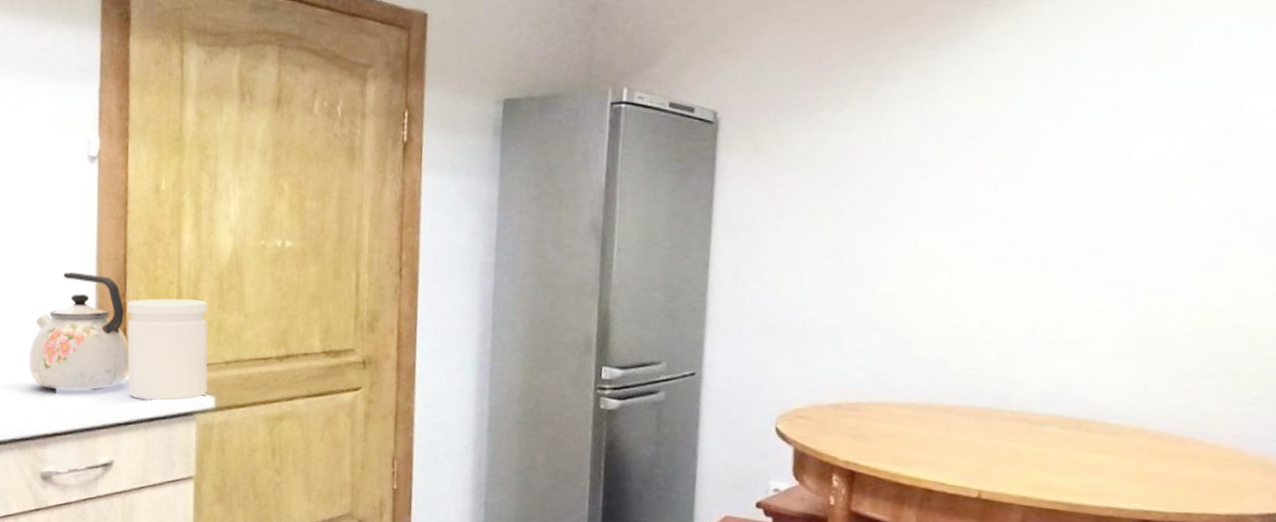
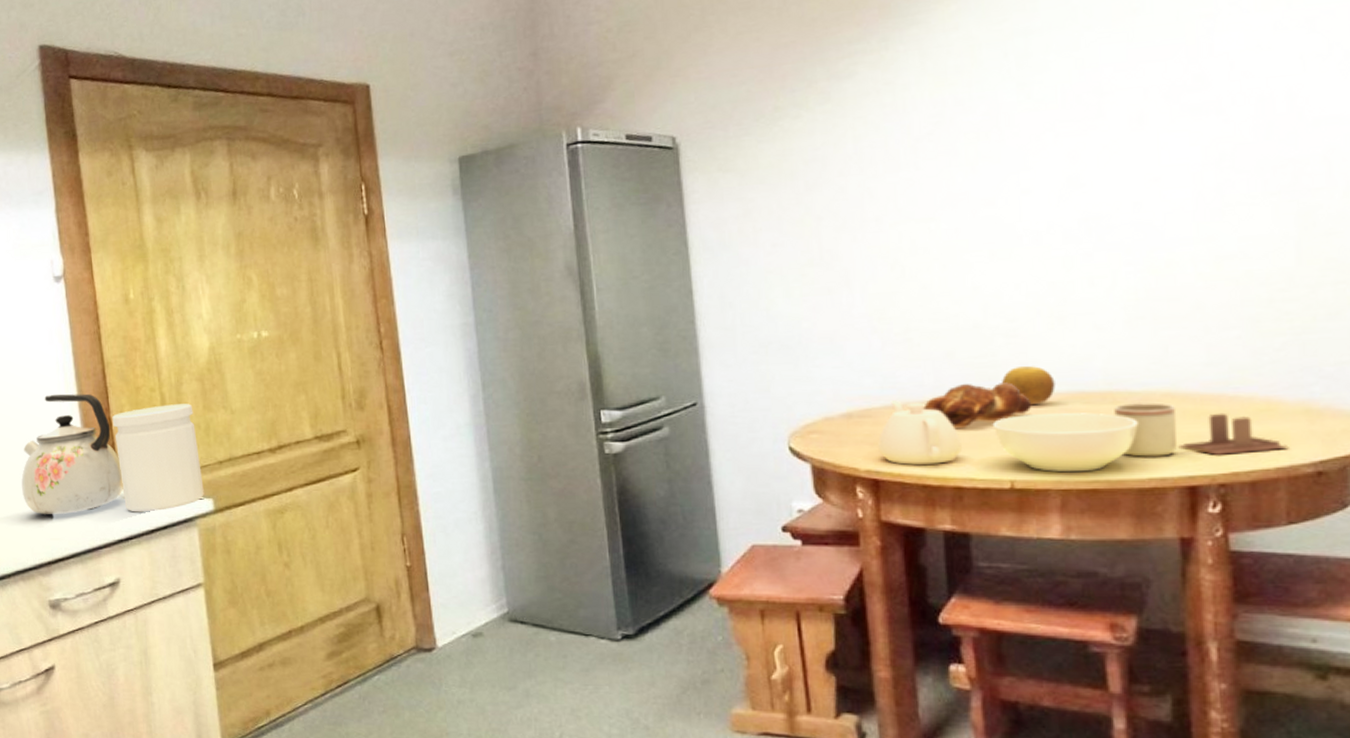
teapot: none [859,398,939,465] -> present [878,400,962,465]
bread loaf: none [907,391,1012,434] -> present [922,382,1032,428]
bowl: none [970,429,1107,492] -> present [992,413,1138,473]
fruit: none [987,383,1037,423] -> present [1002,366,1055,406]
mug: none [1086,433,1145,489] -> present [1114,402,1178,457]
napkin holder: none [1138,454,1242,499] -> present [1176,412,1289,457]

